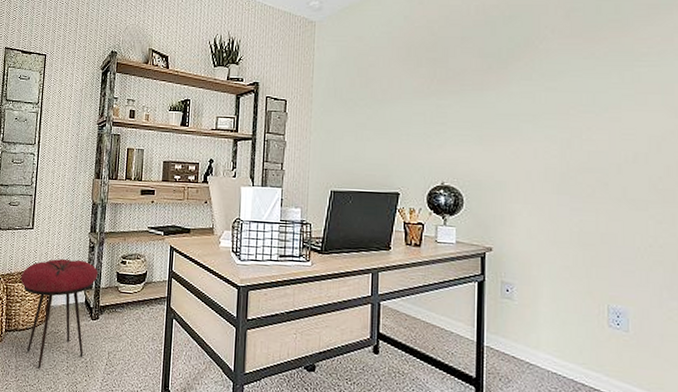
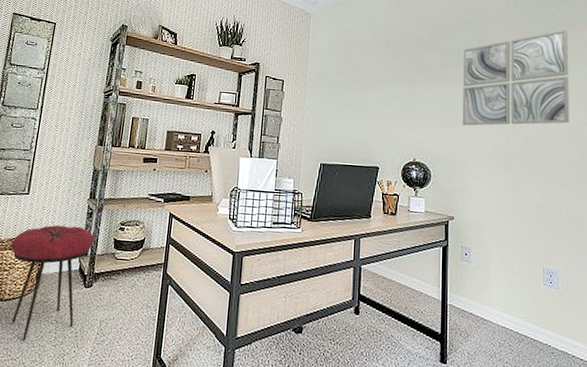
wall art: none [504,15,650,142] -> present [463,30,570,126]

